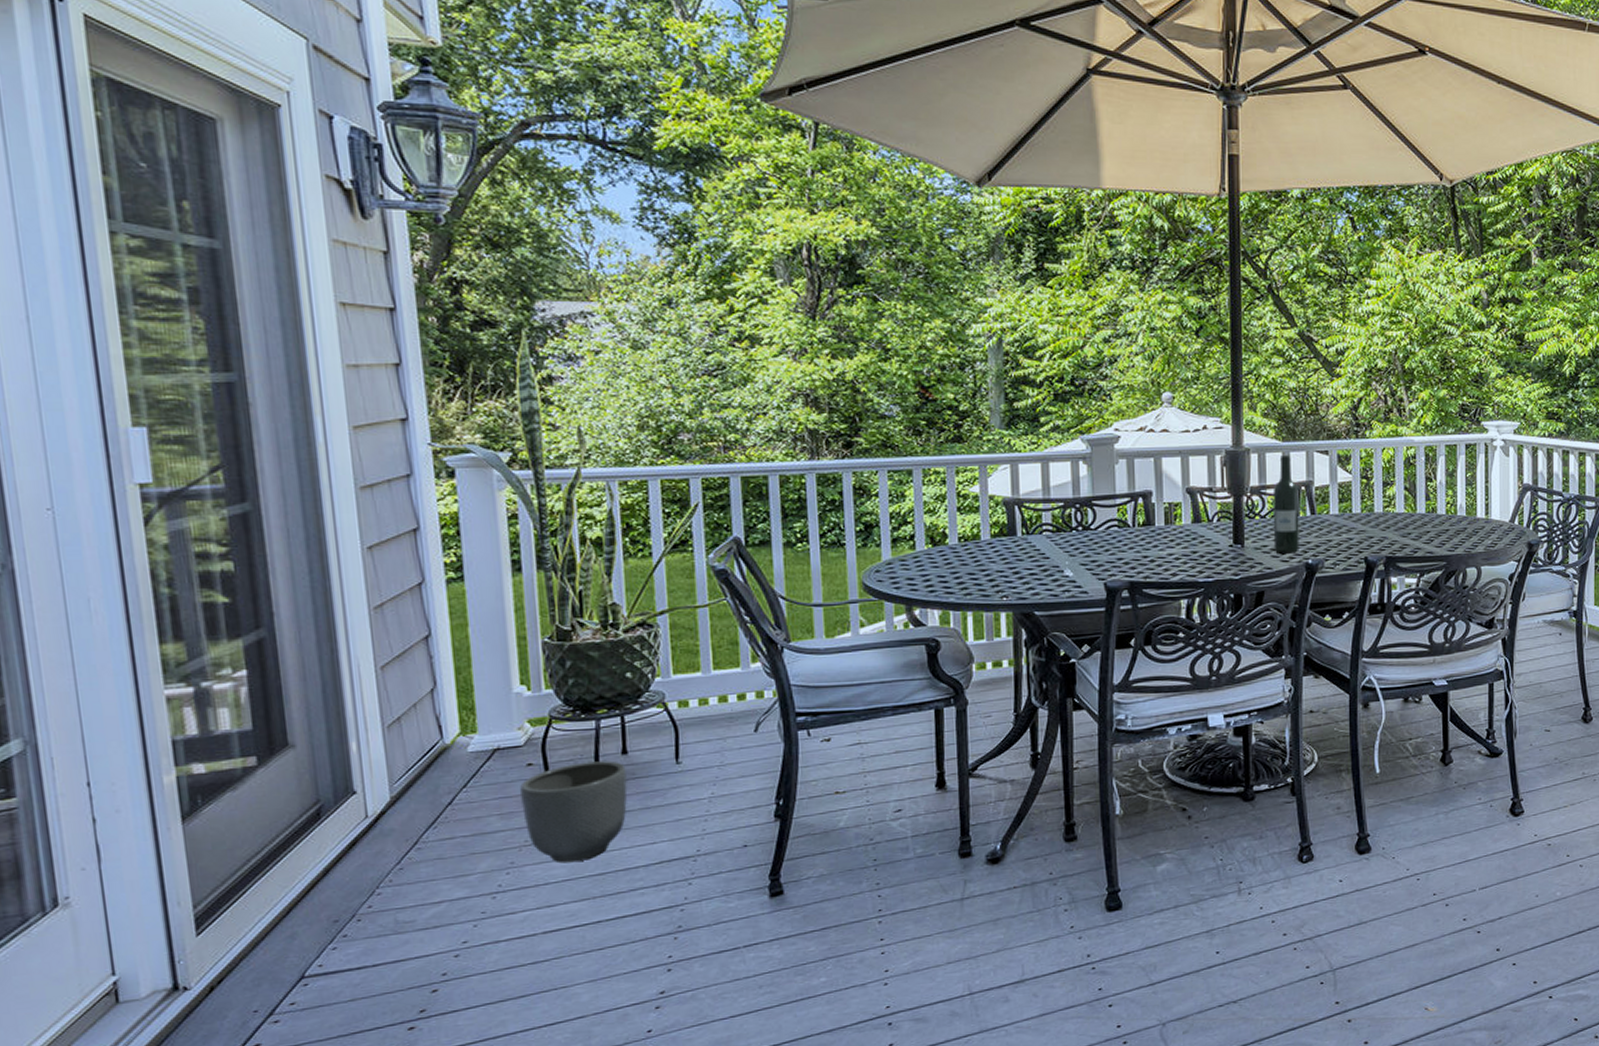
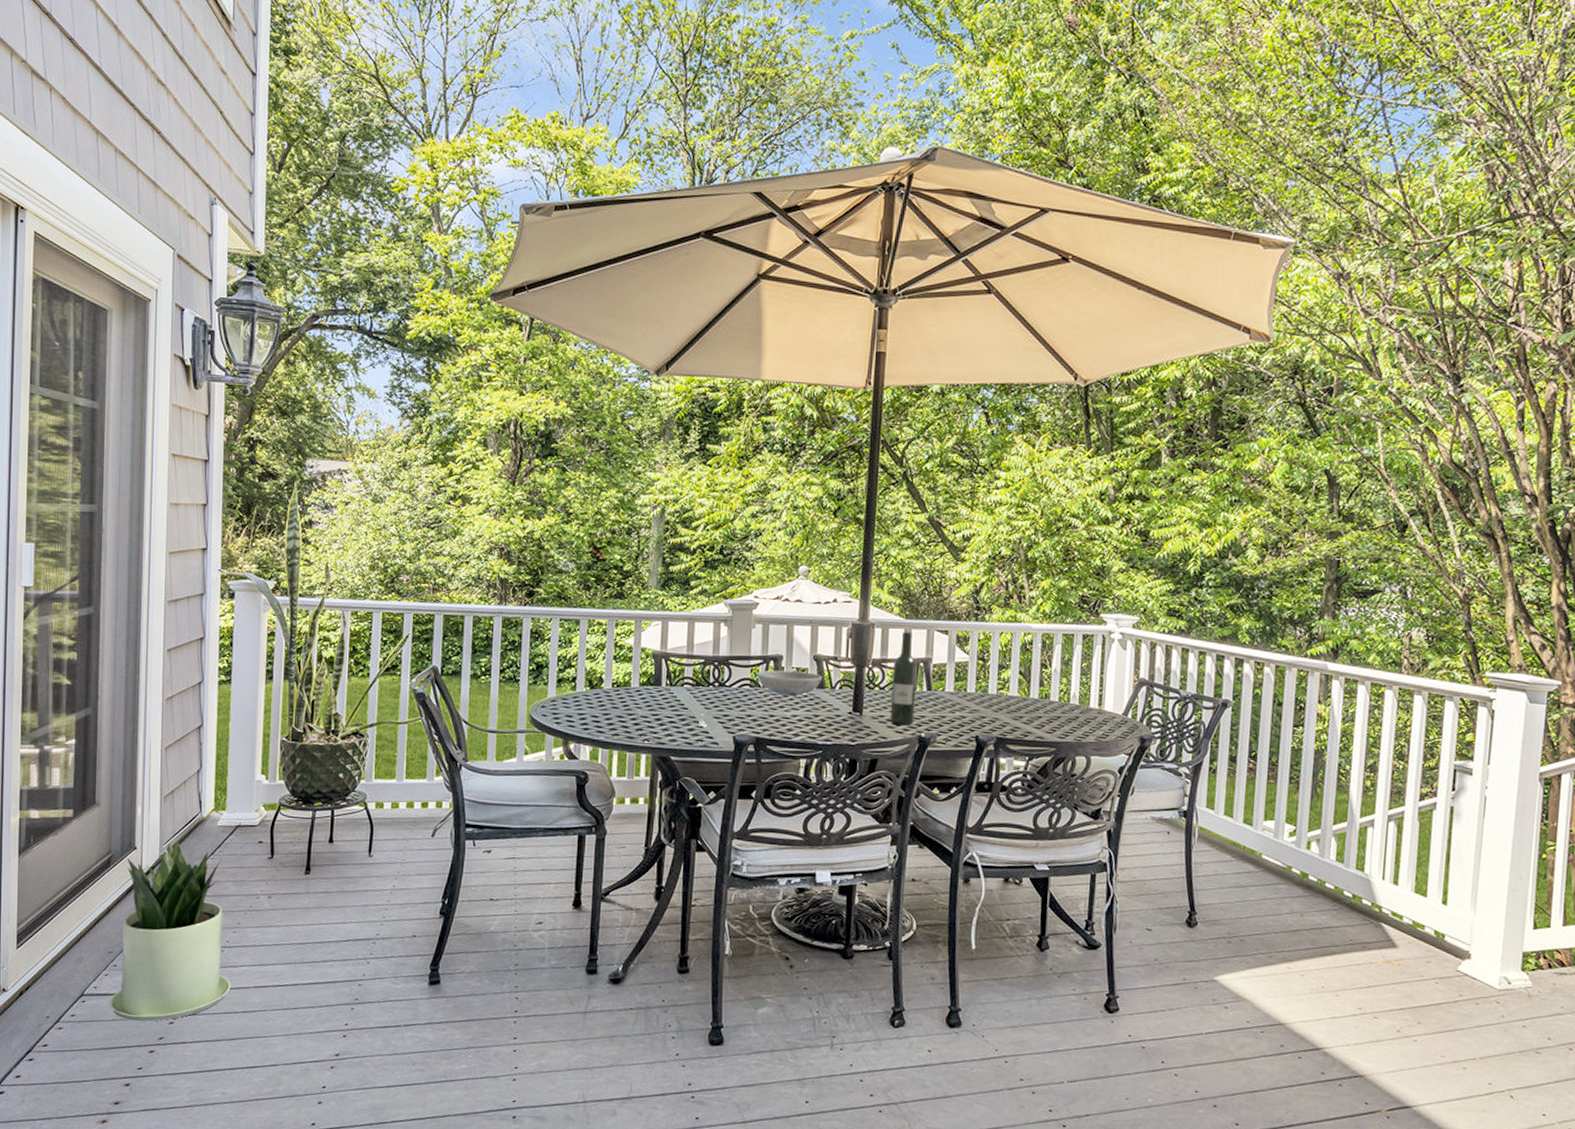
planter: none [341,777,511,997] -> present [108,841,231,1022]
planter: present [519,760,628,864] -> none [250,845,331,931]
dish: none [1125,506,1198,533] -> present [757,670,823,696]

